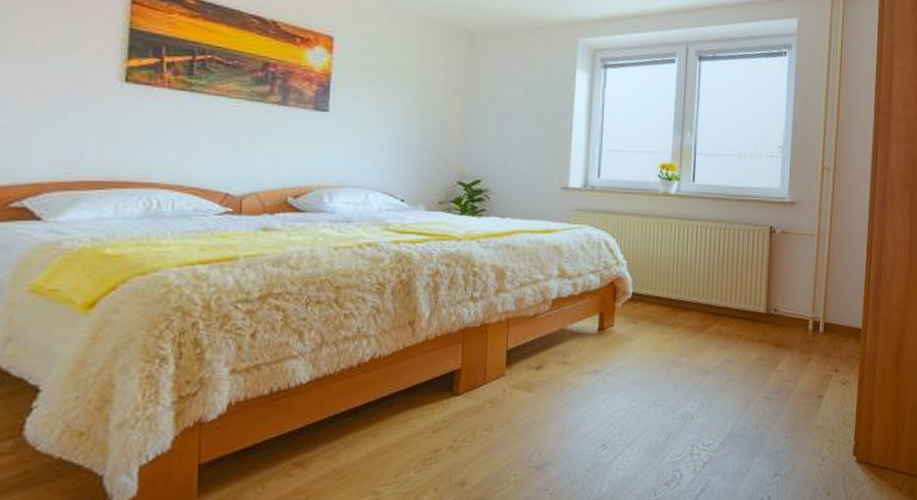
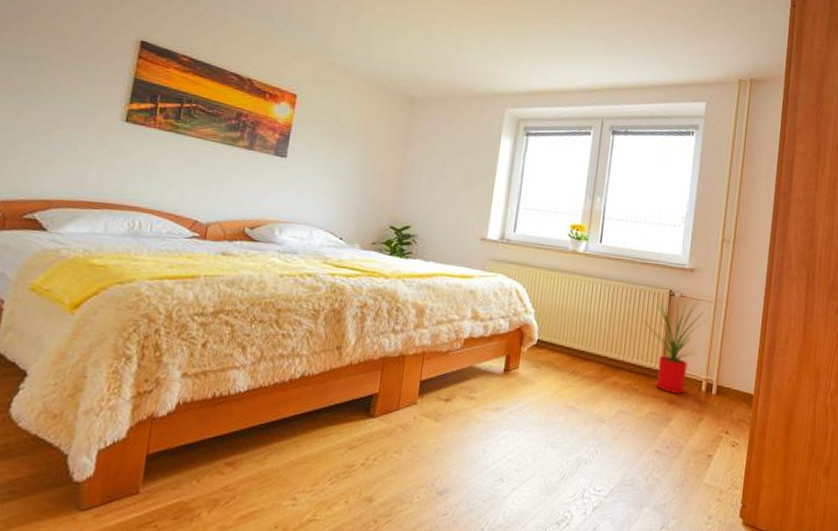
house plant: none [745,229,820,336] -> present [644,291,717,394]

